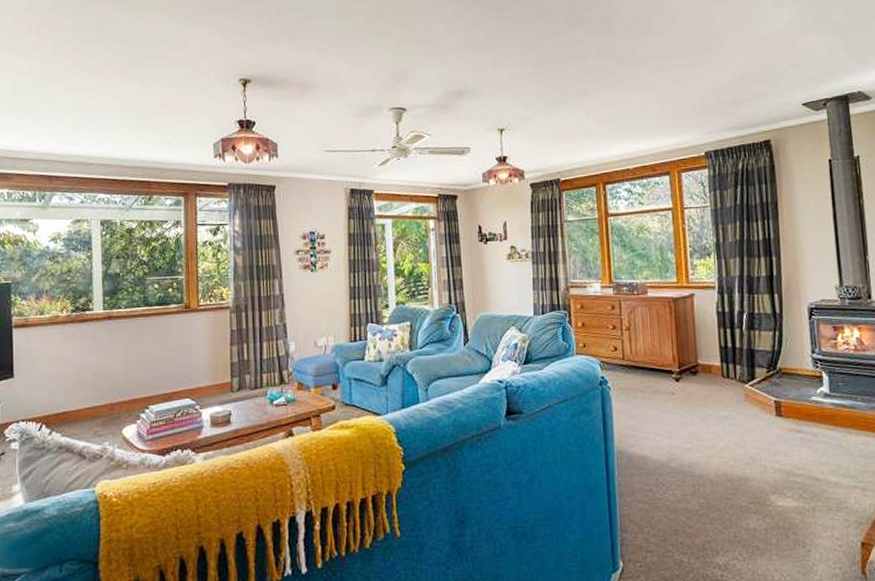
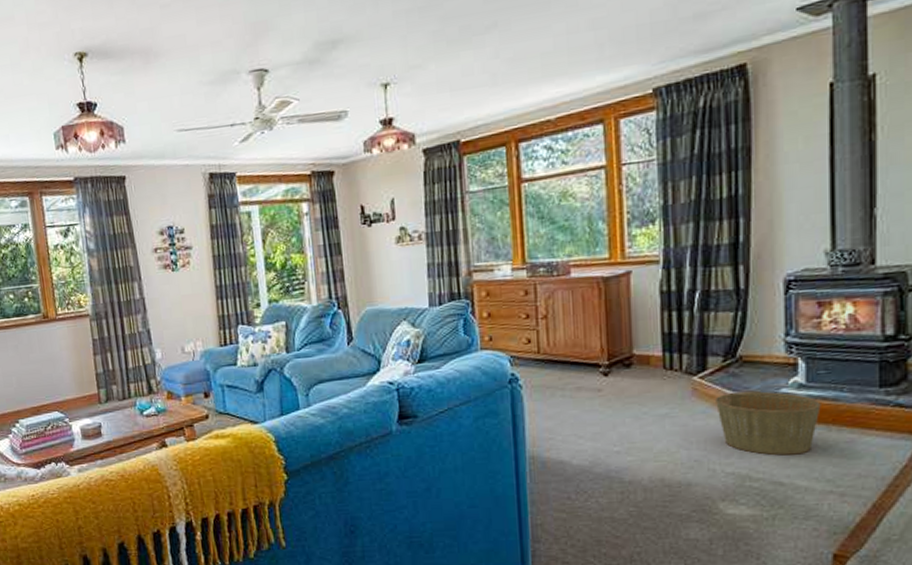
basket: none [763,399,842,455] -> present [716,391,821,456]

